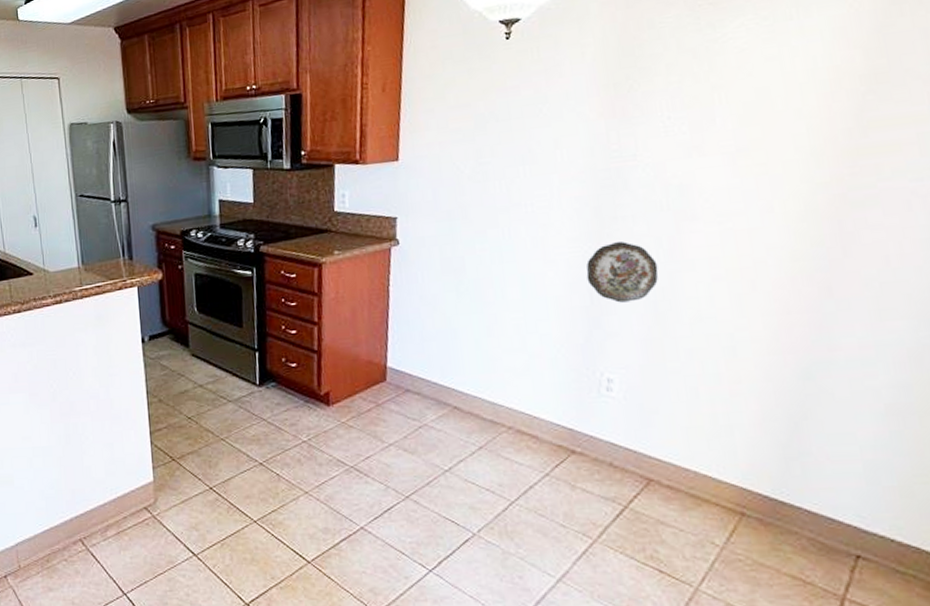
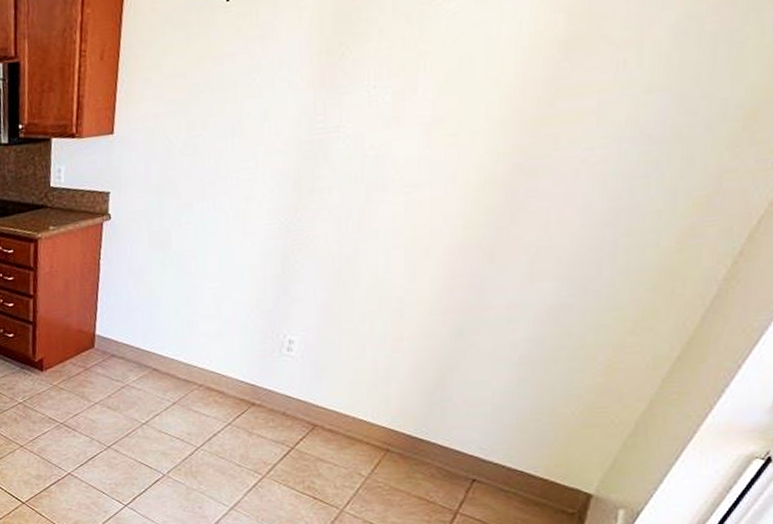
decorative plate: present [586,241,659,303] -> none [280,213,345,271]

